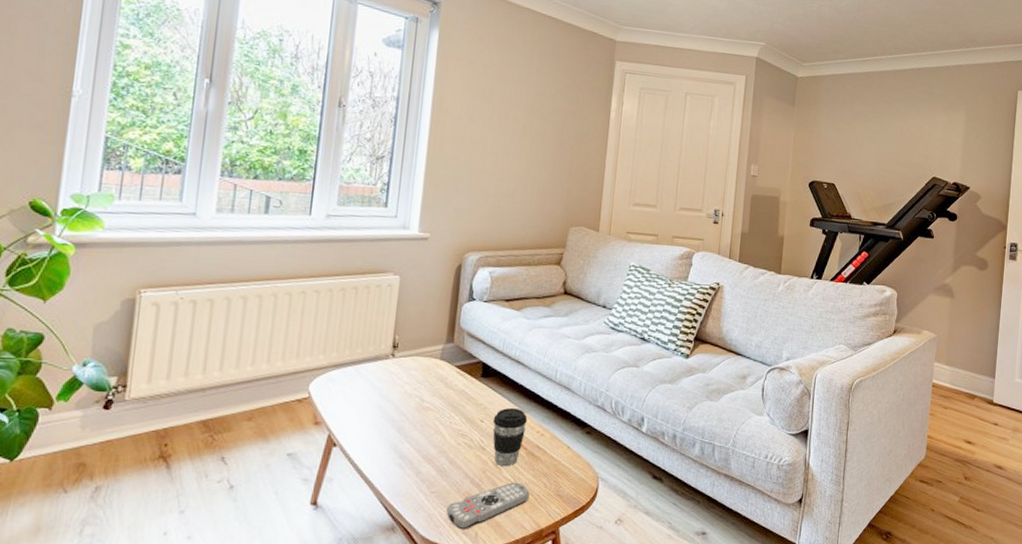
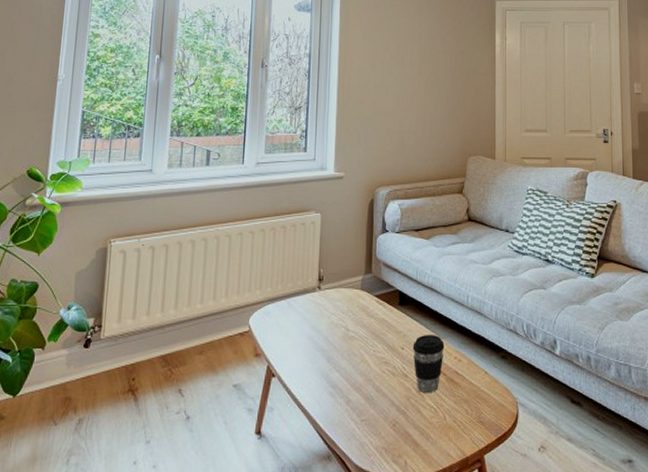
remote control: present [446,482,530,530] -> none [376,409,453,458]

